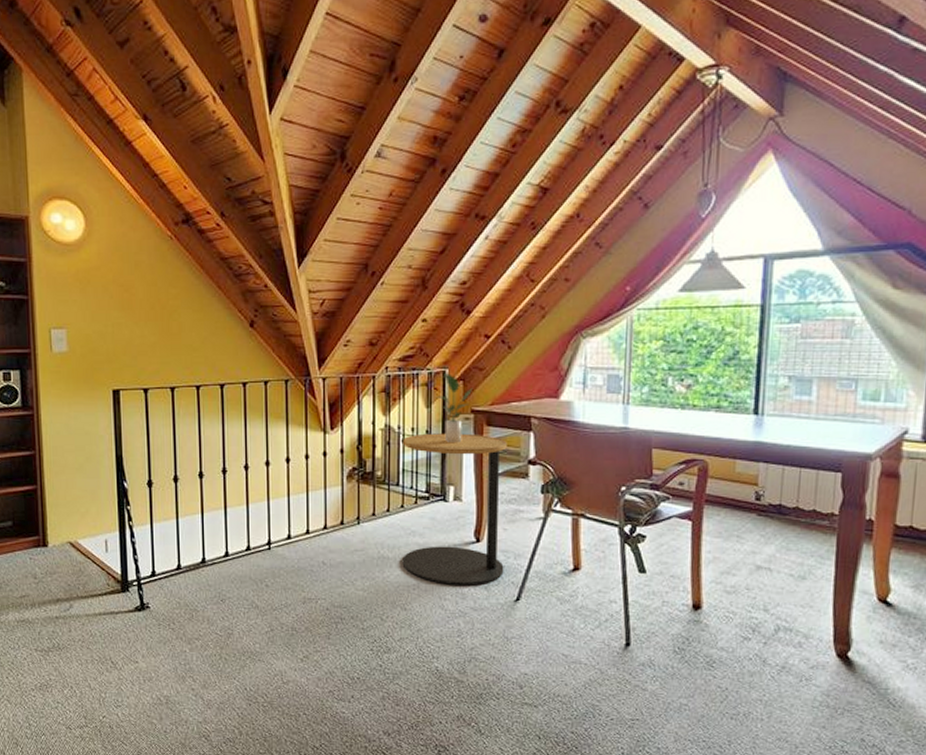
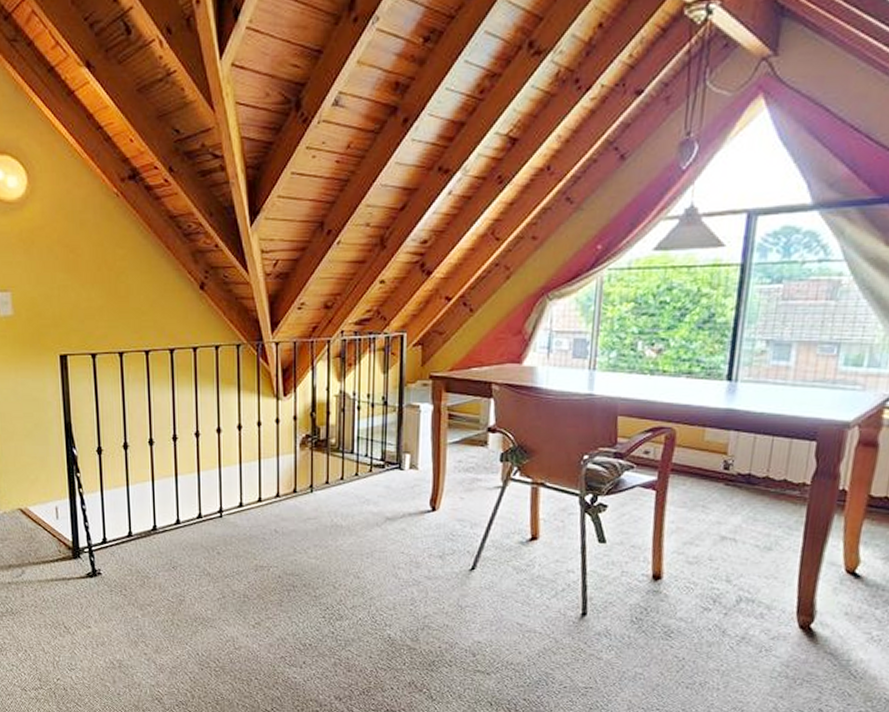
side table: present [402,433,507,586] -> none [356,400,466,554]
potted plant: present [436,372,472,443] -> none [393,336,431,410]

